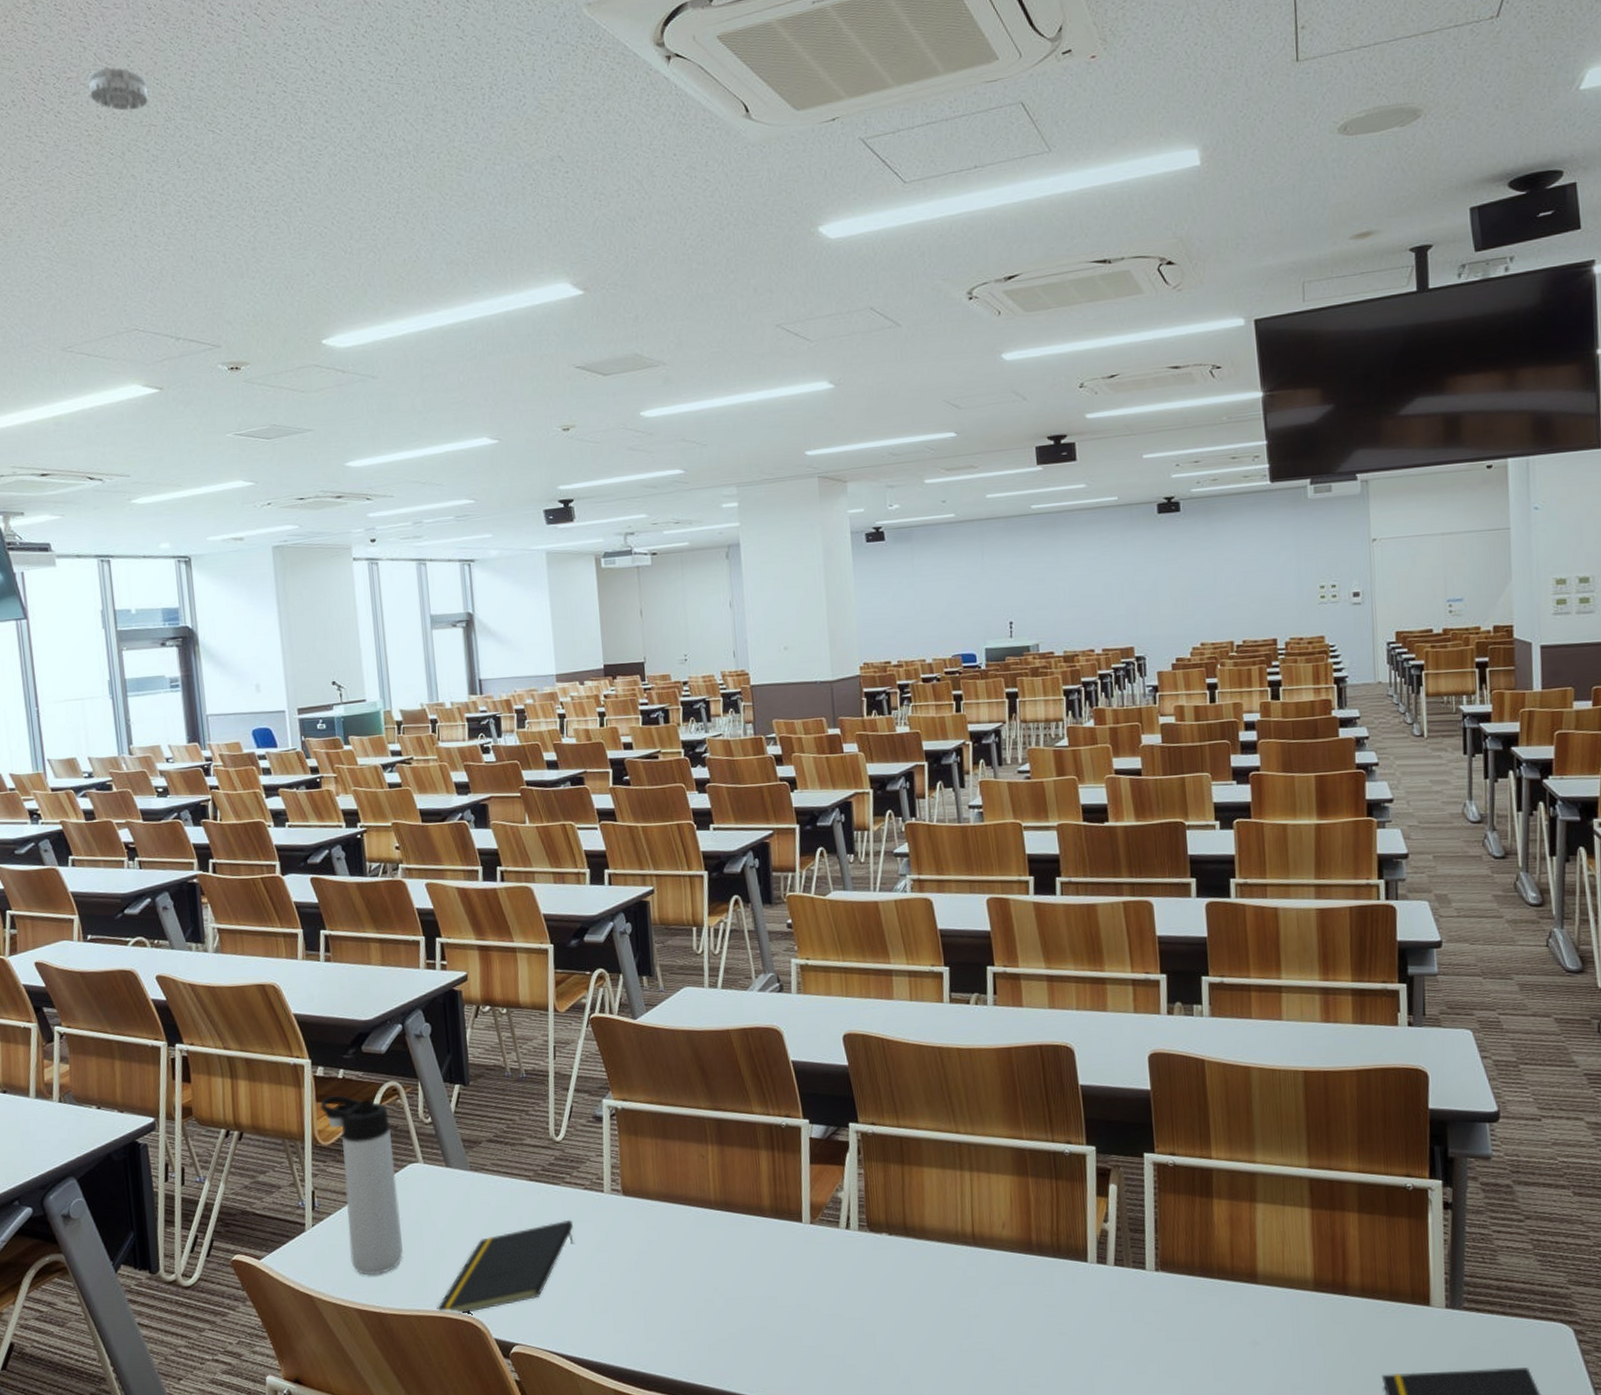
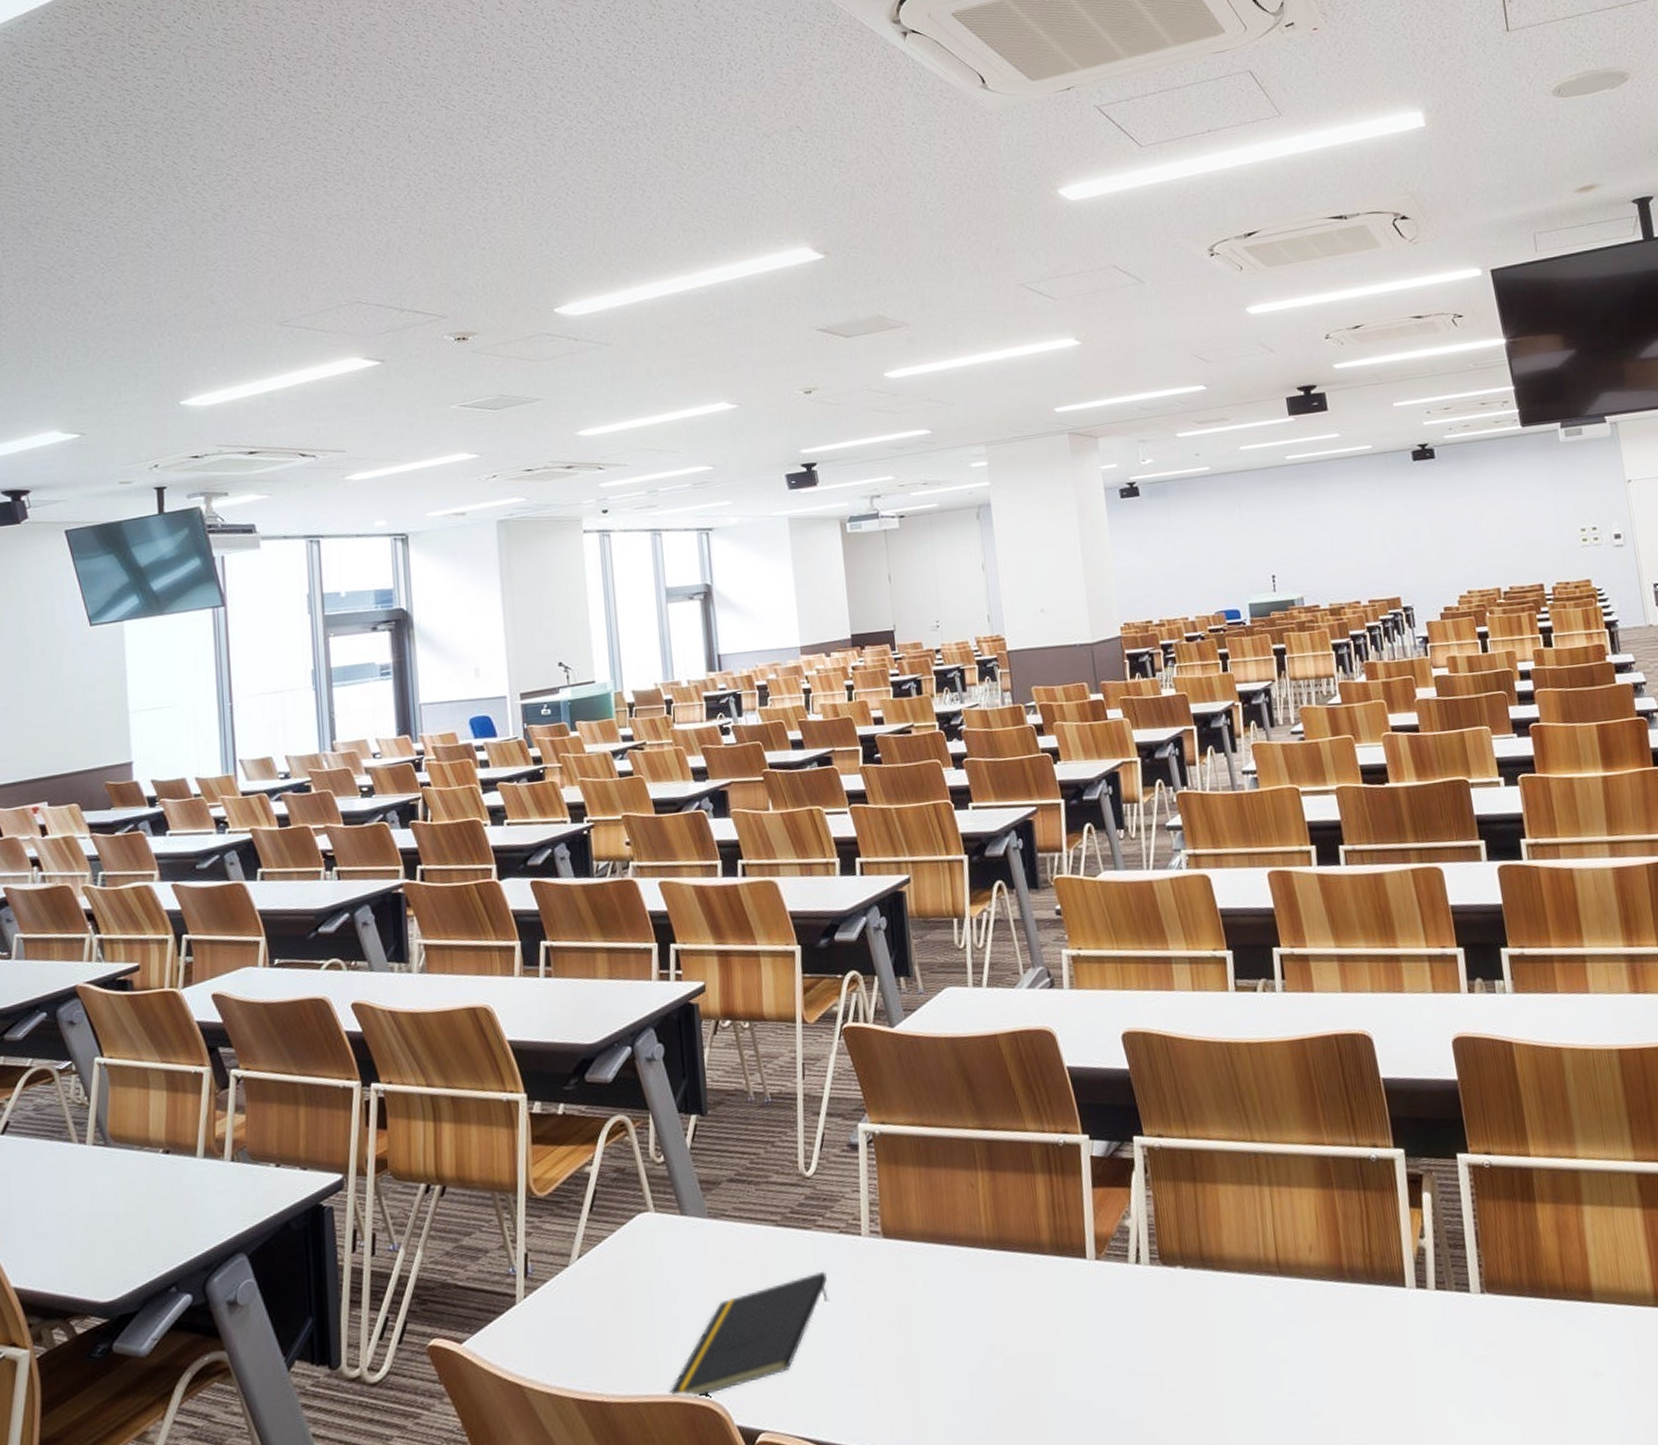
smoke detector: present [87,67,148,111] -> none [319,47,380,89]
thermos bottle: present [320,1095,404,1276] -> none [536,1135,631,1355]

